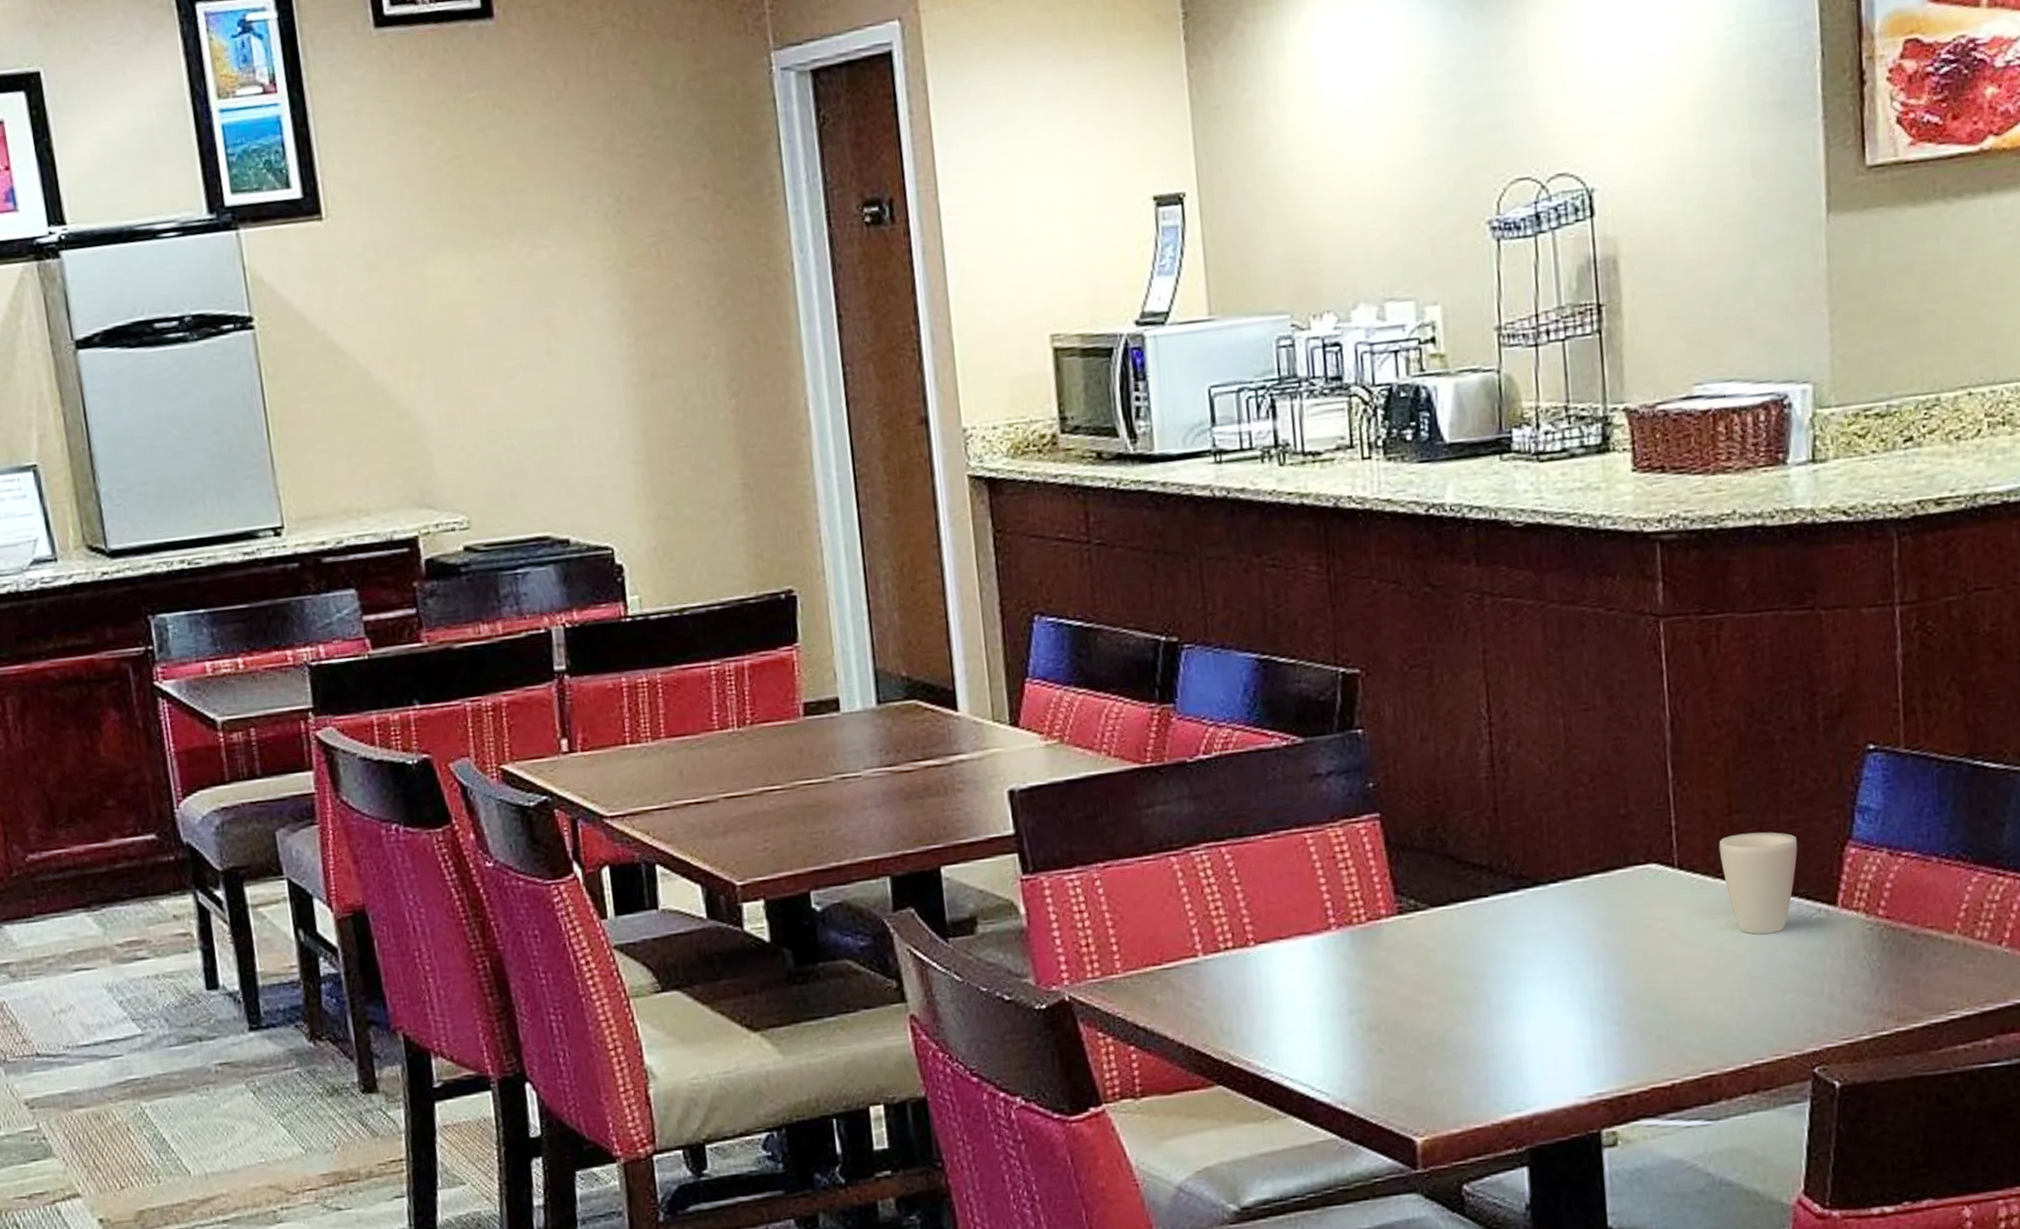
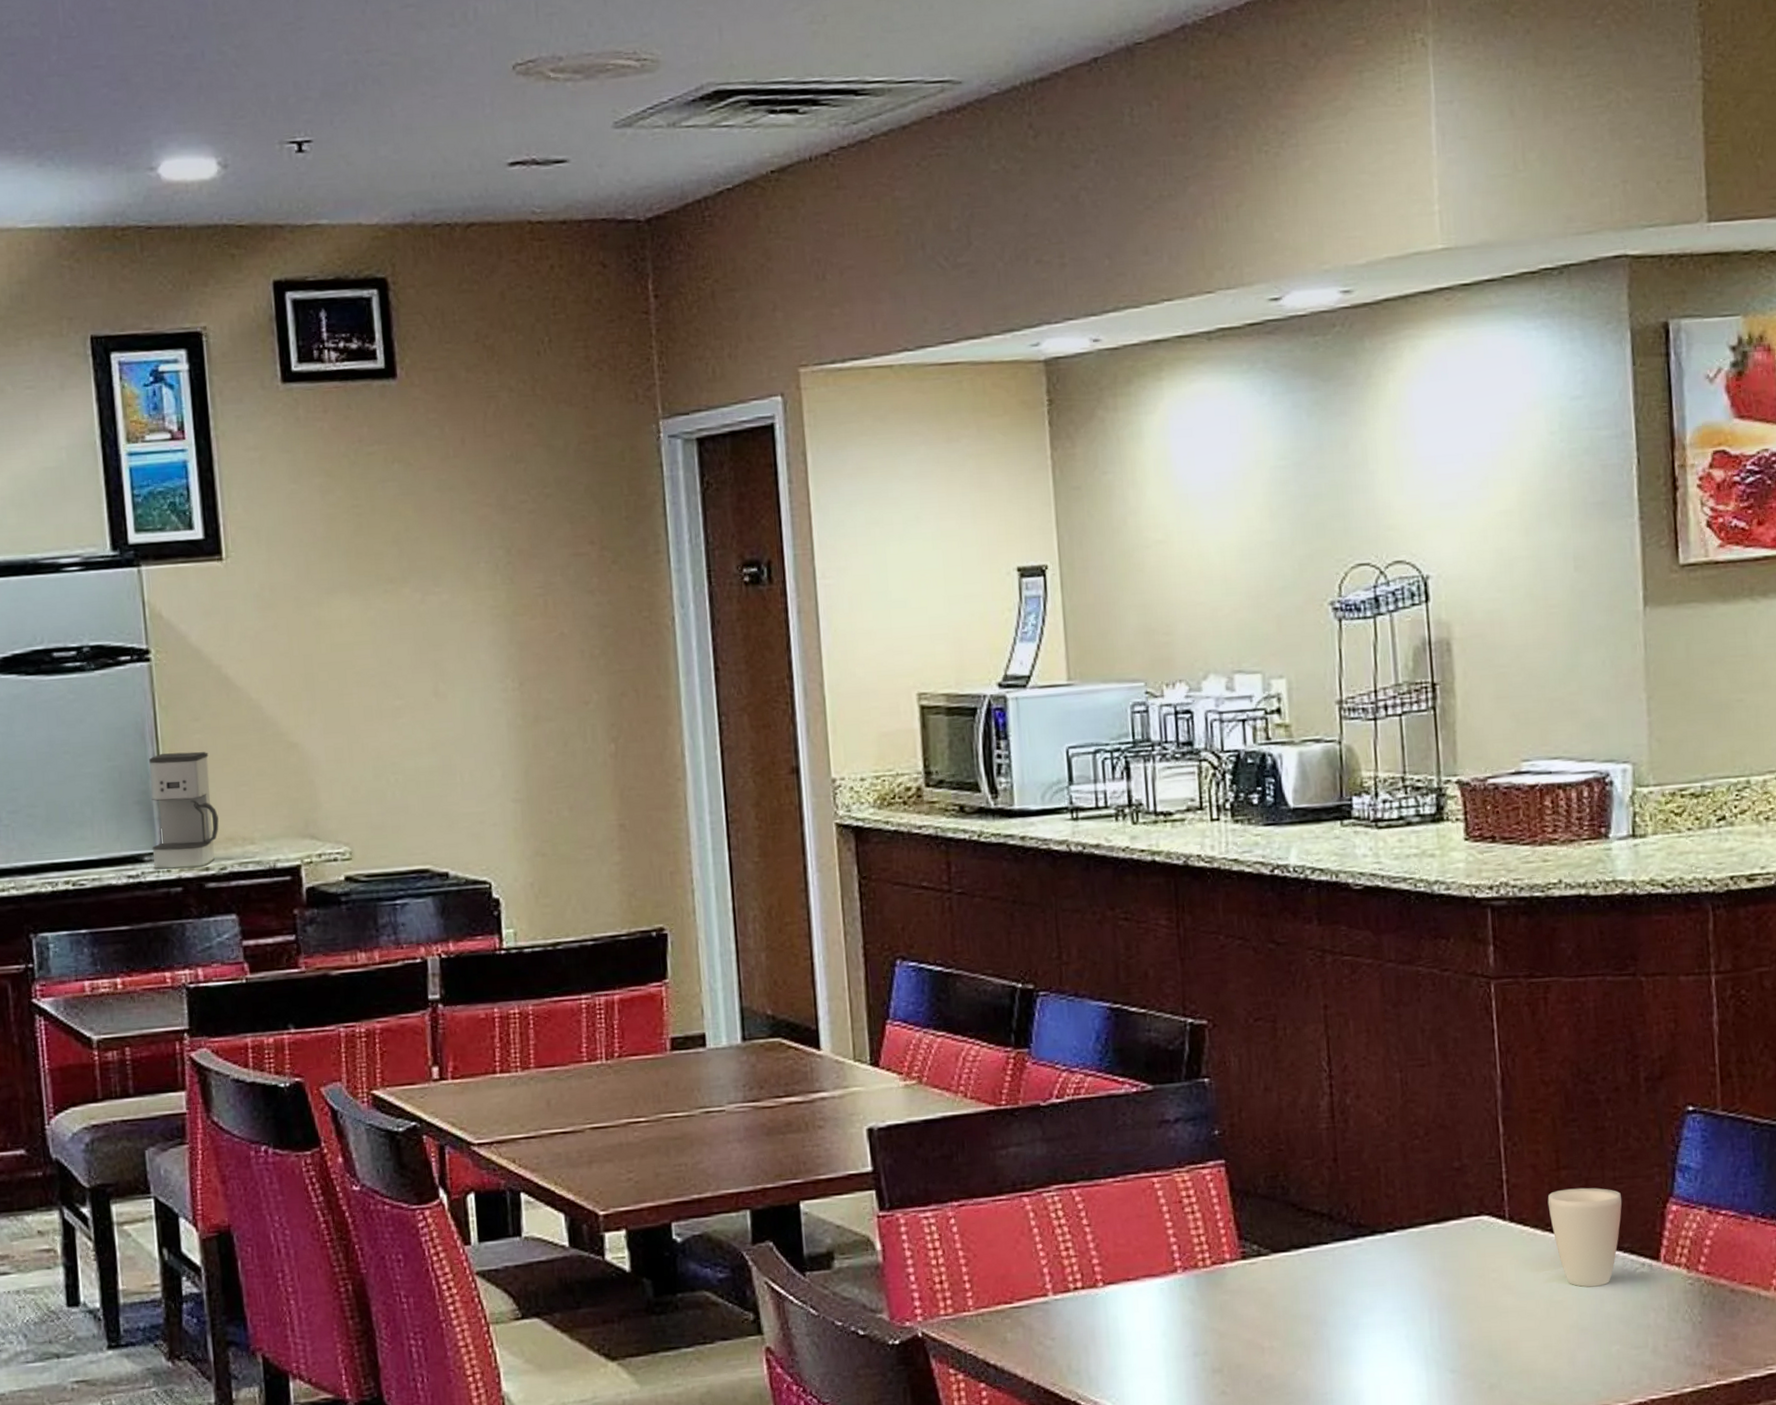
coffee maker: none [258,421,333,546] -> present [149,751,219,870]

